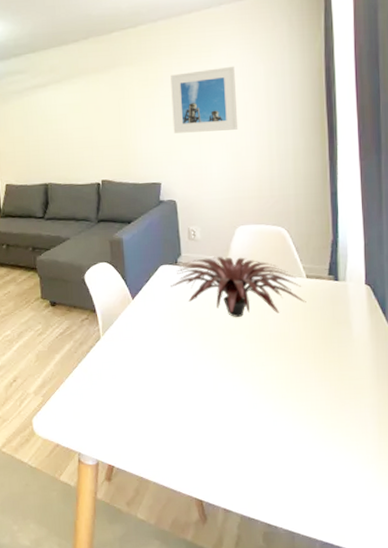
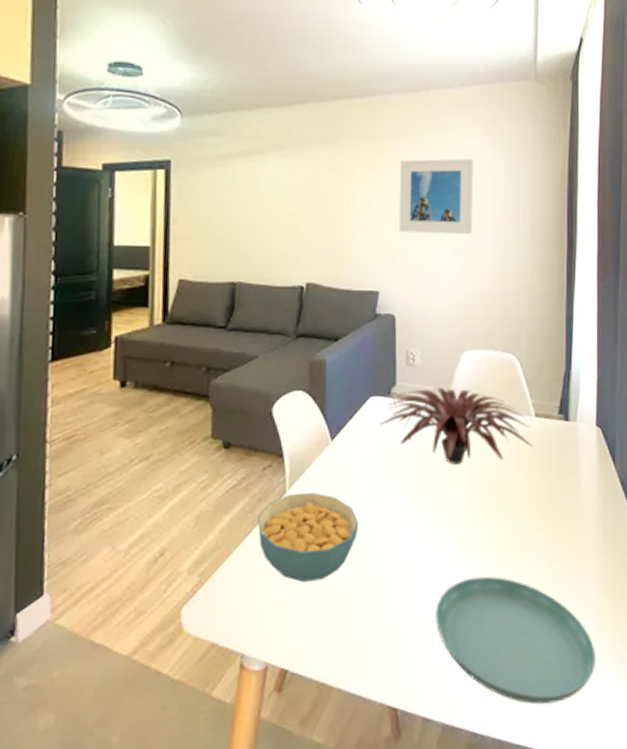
cereal bowl: none [80,338,160,404] -> present [257,492,359,582]
saucer: none [228,405,375,508] -> present [435,576,595,705]

